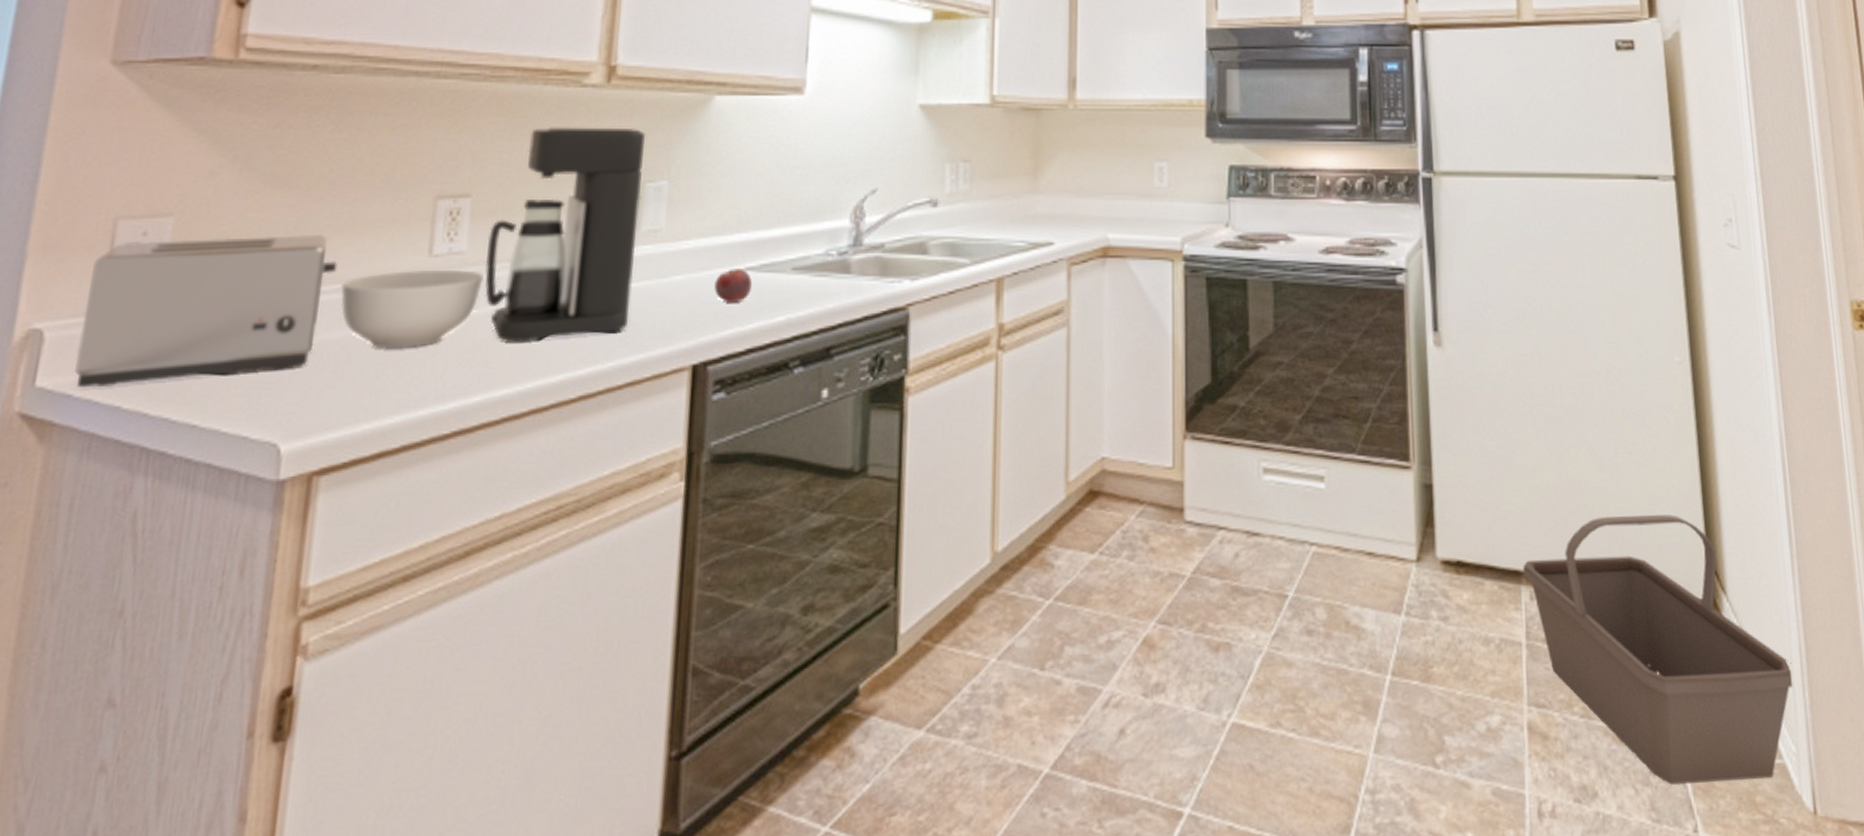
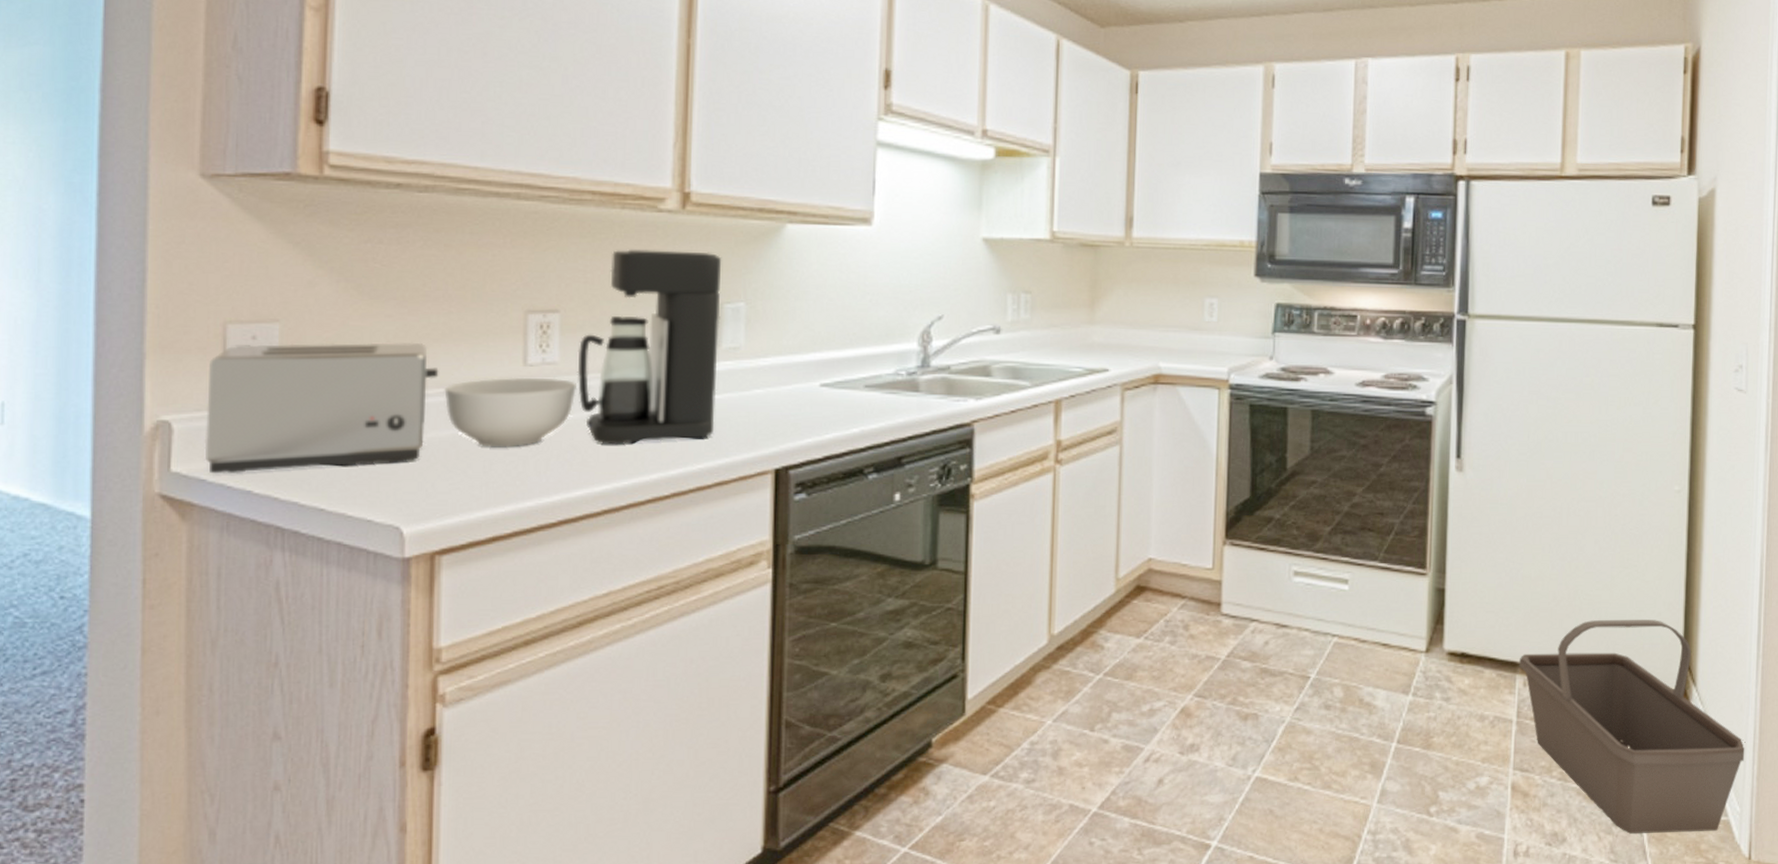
fruit: present [714,267,753,303] -> none [793,383,828,415]

